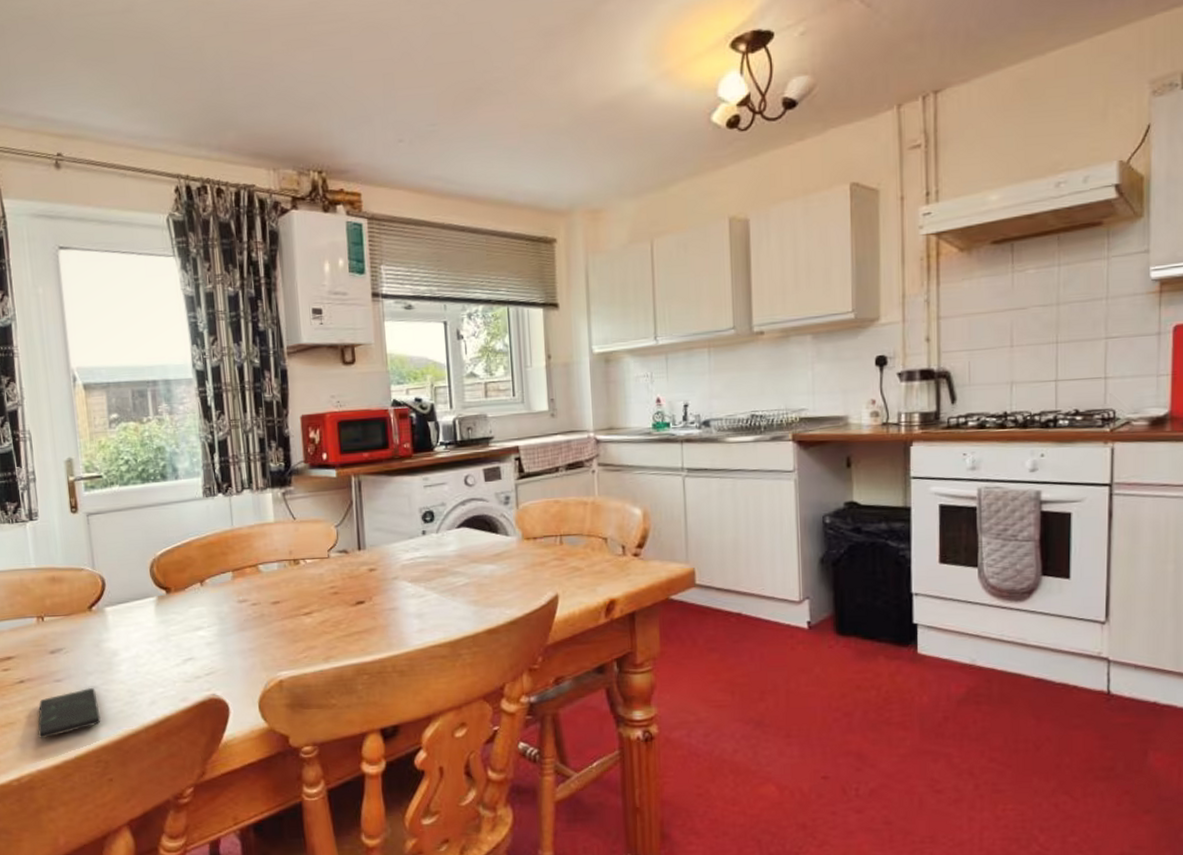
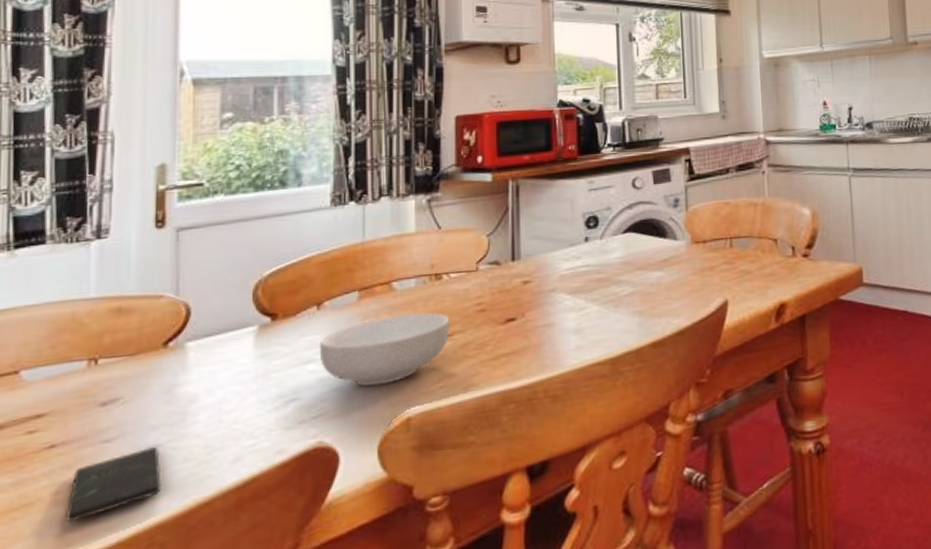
cereal bowl: none [205,592,310,652] -> present [319,312,450,386]

